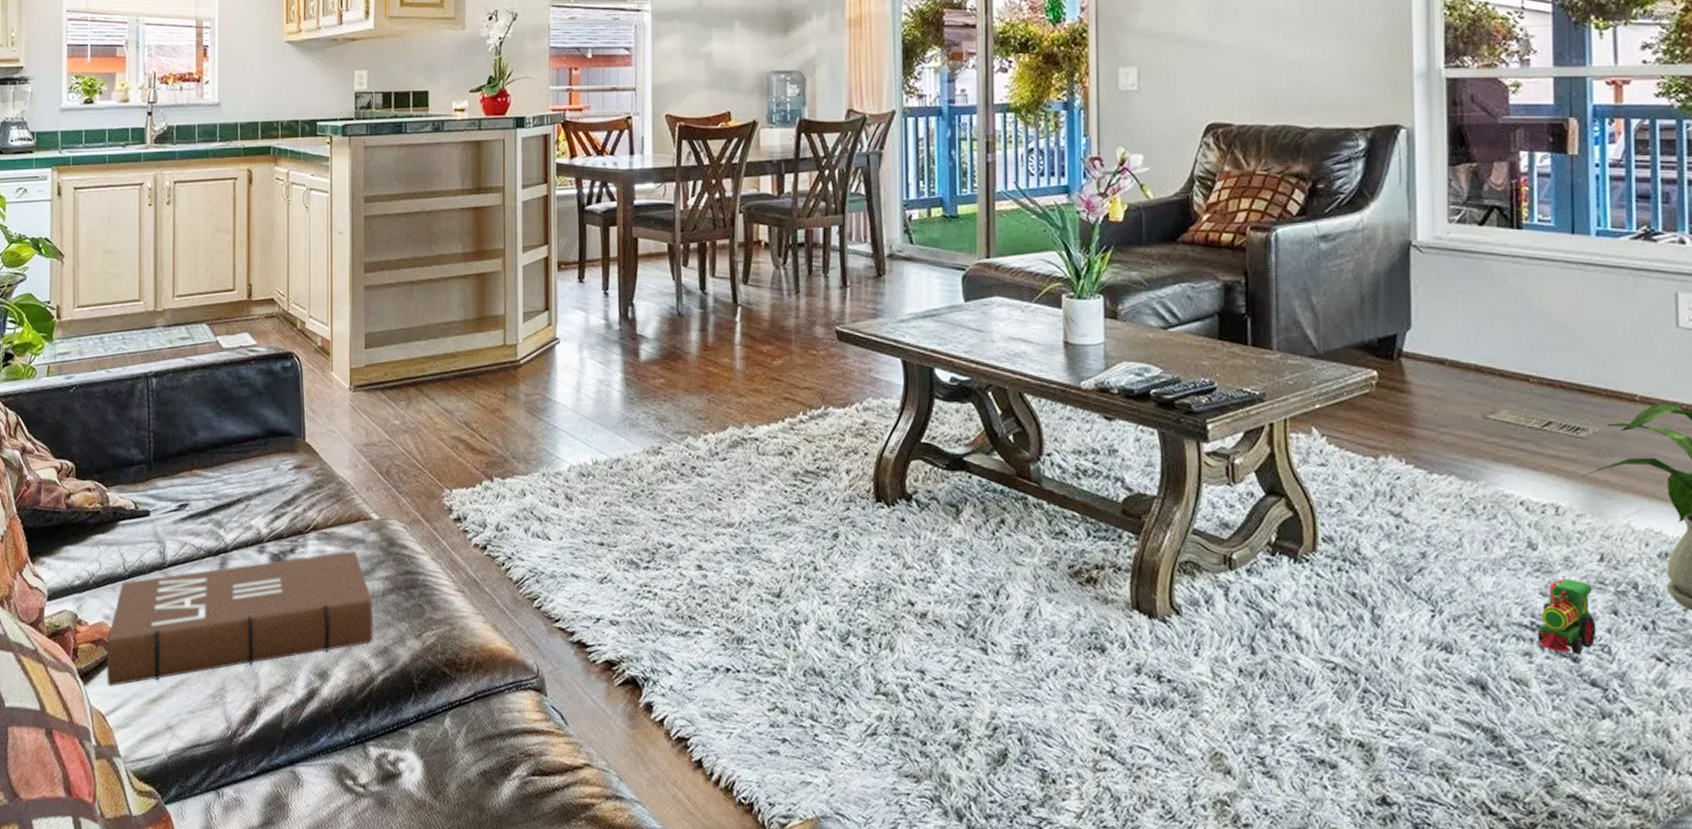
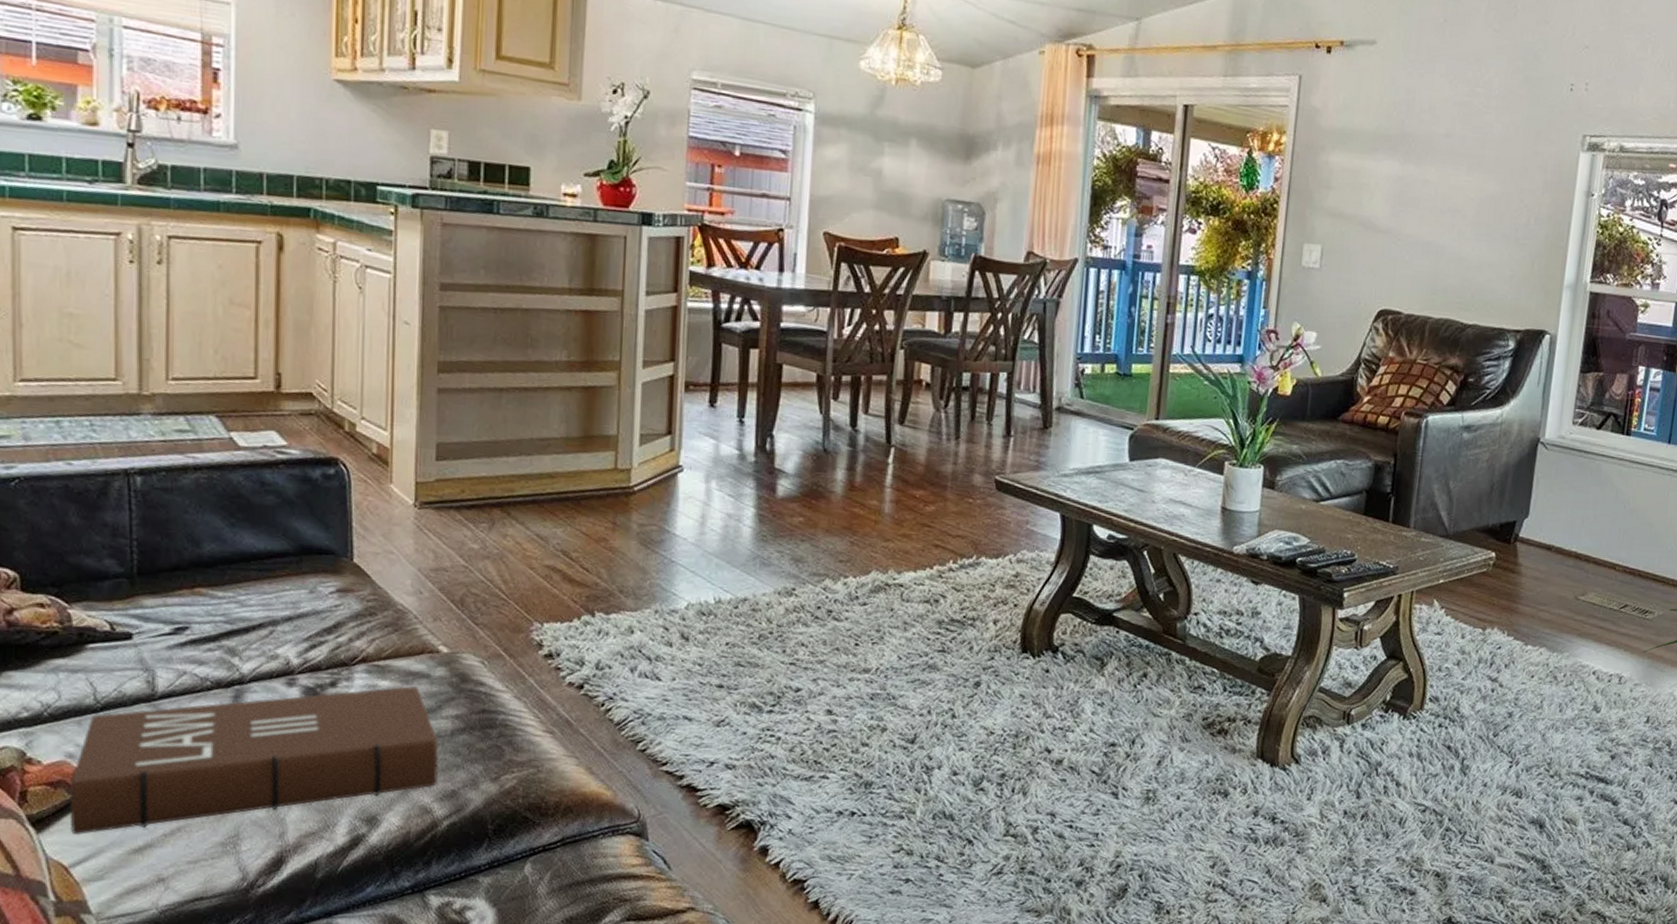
toy train: present [1538,579,1597,655] -> none [1589,737,1637,799]

